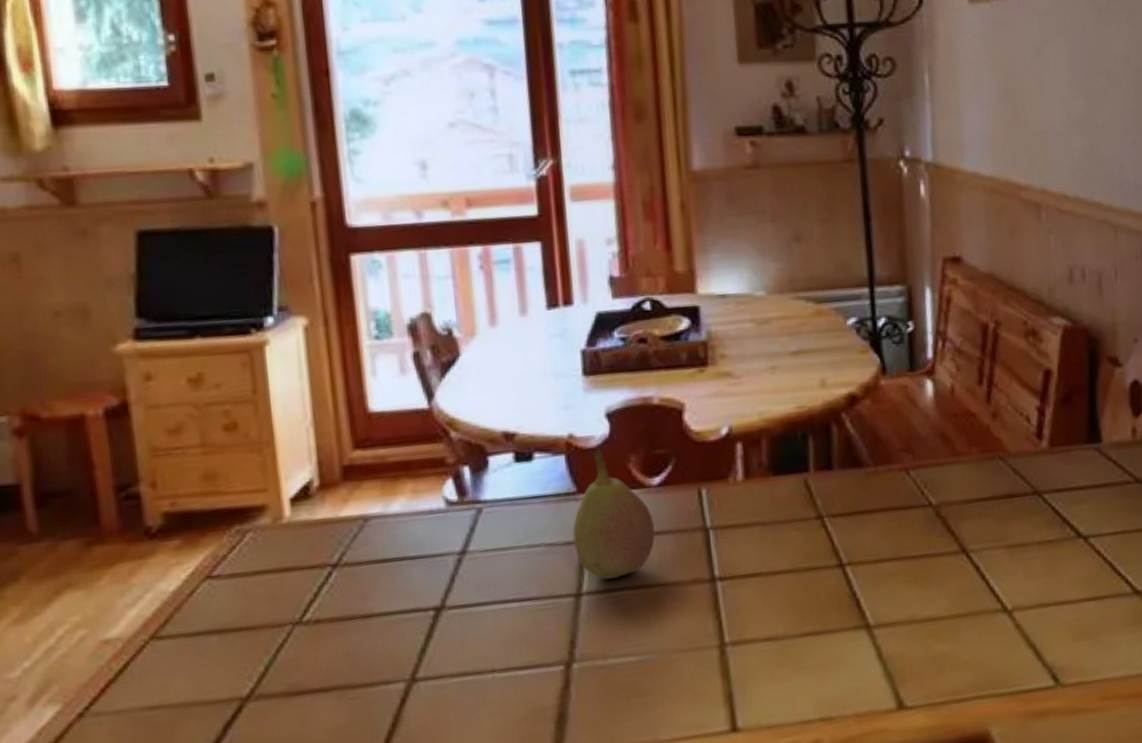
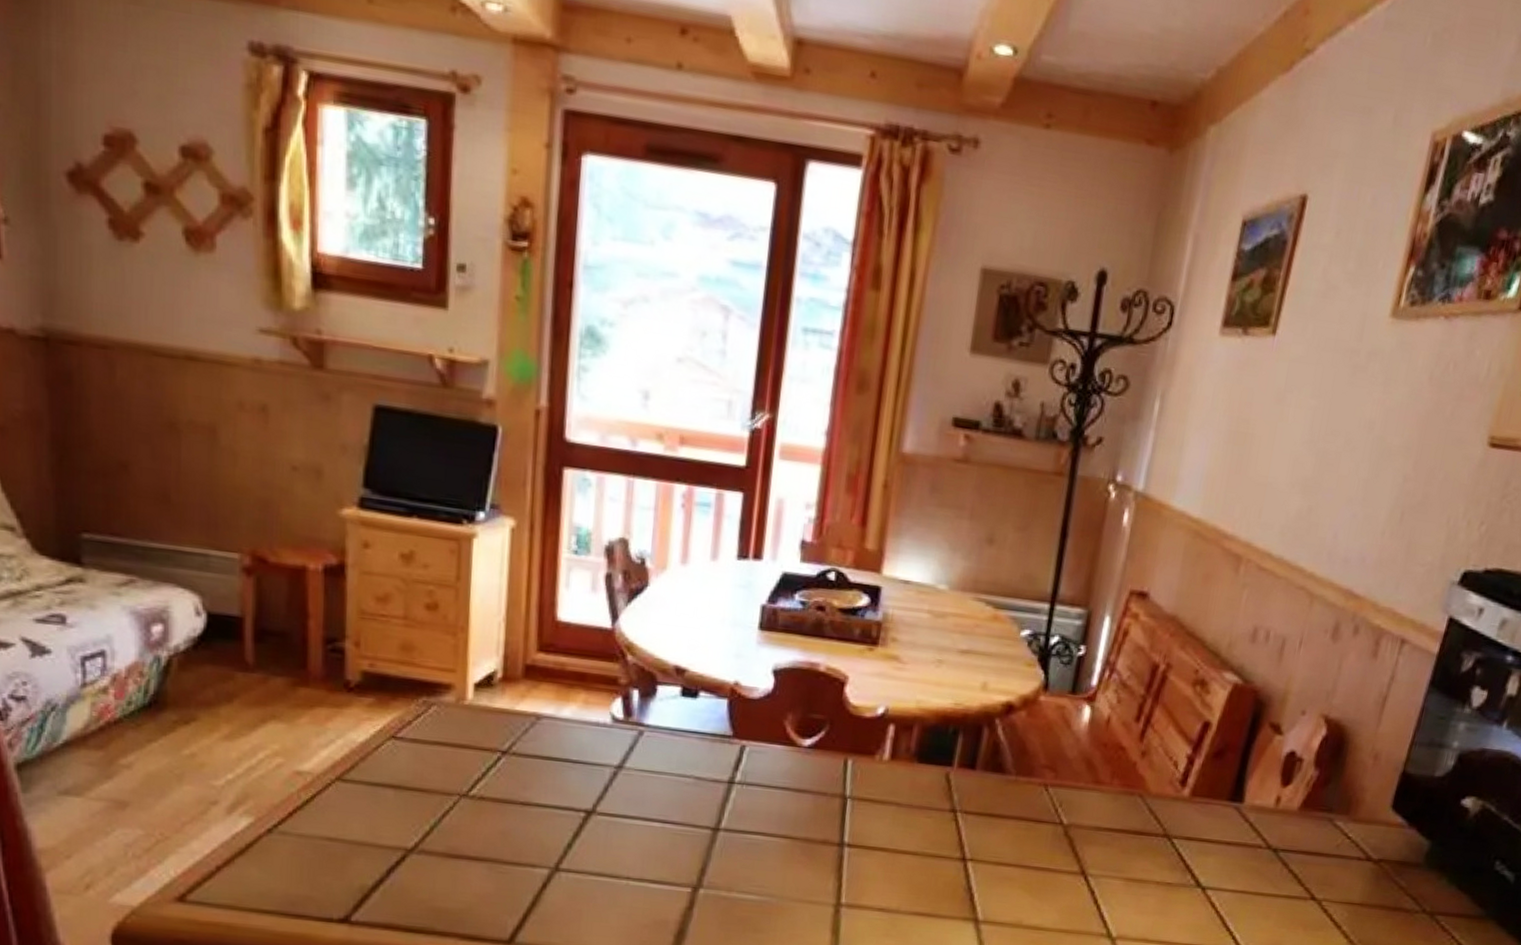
fruit: present [572,447,655,580] -> none [720,700,798,823]

